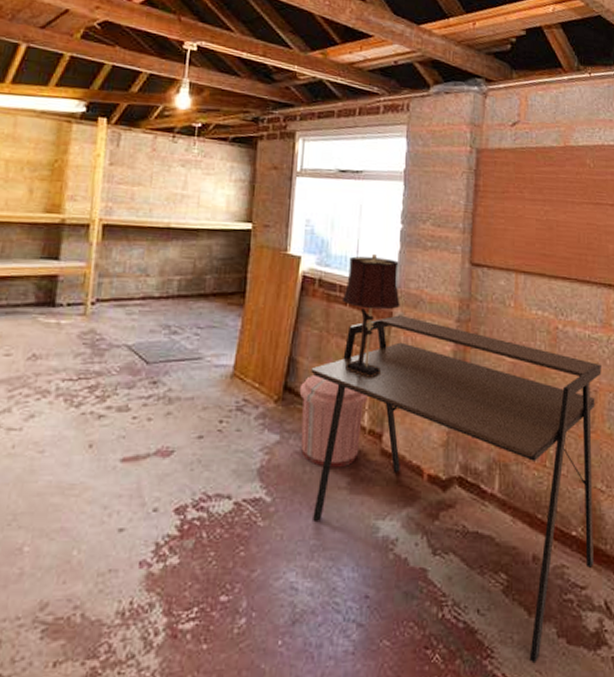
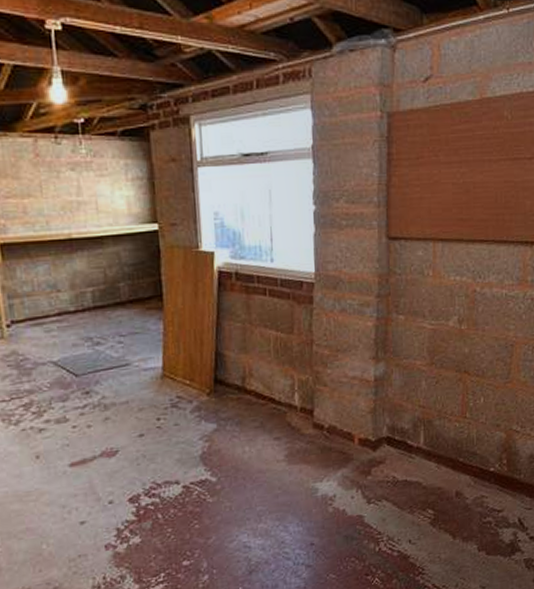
trash can: present [299,374,368,468] -> none [229,365,296,445]
desk: present [311,315,602,664] -> none [238,298,518,574]
table lamp: present [341,253,400,378] -> none [260,239,320,361]

